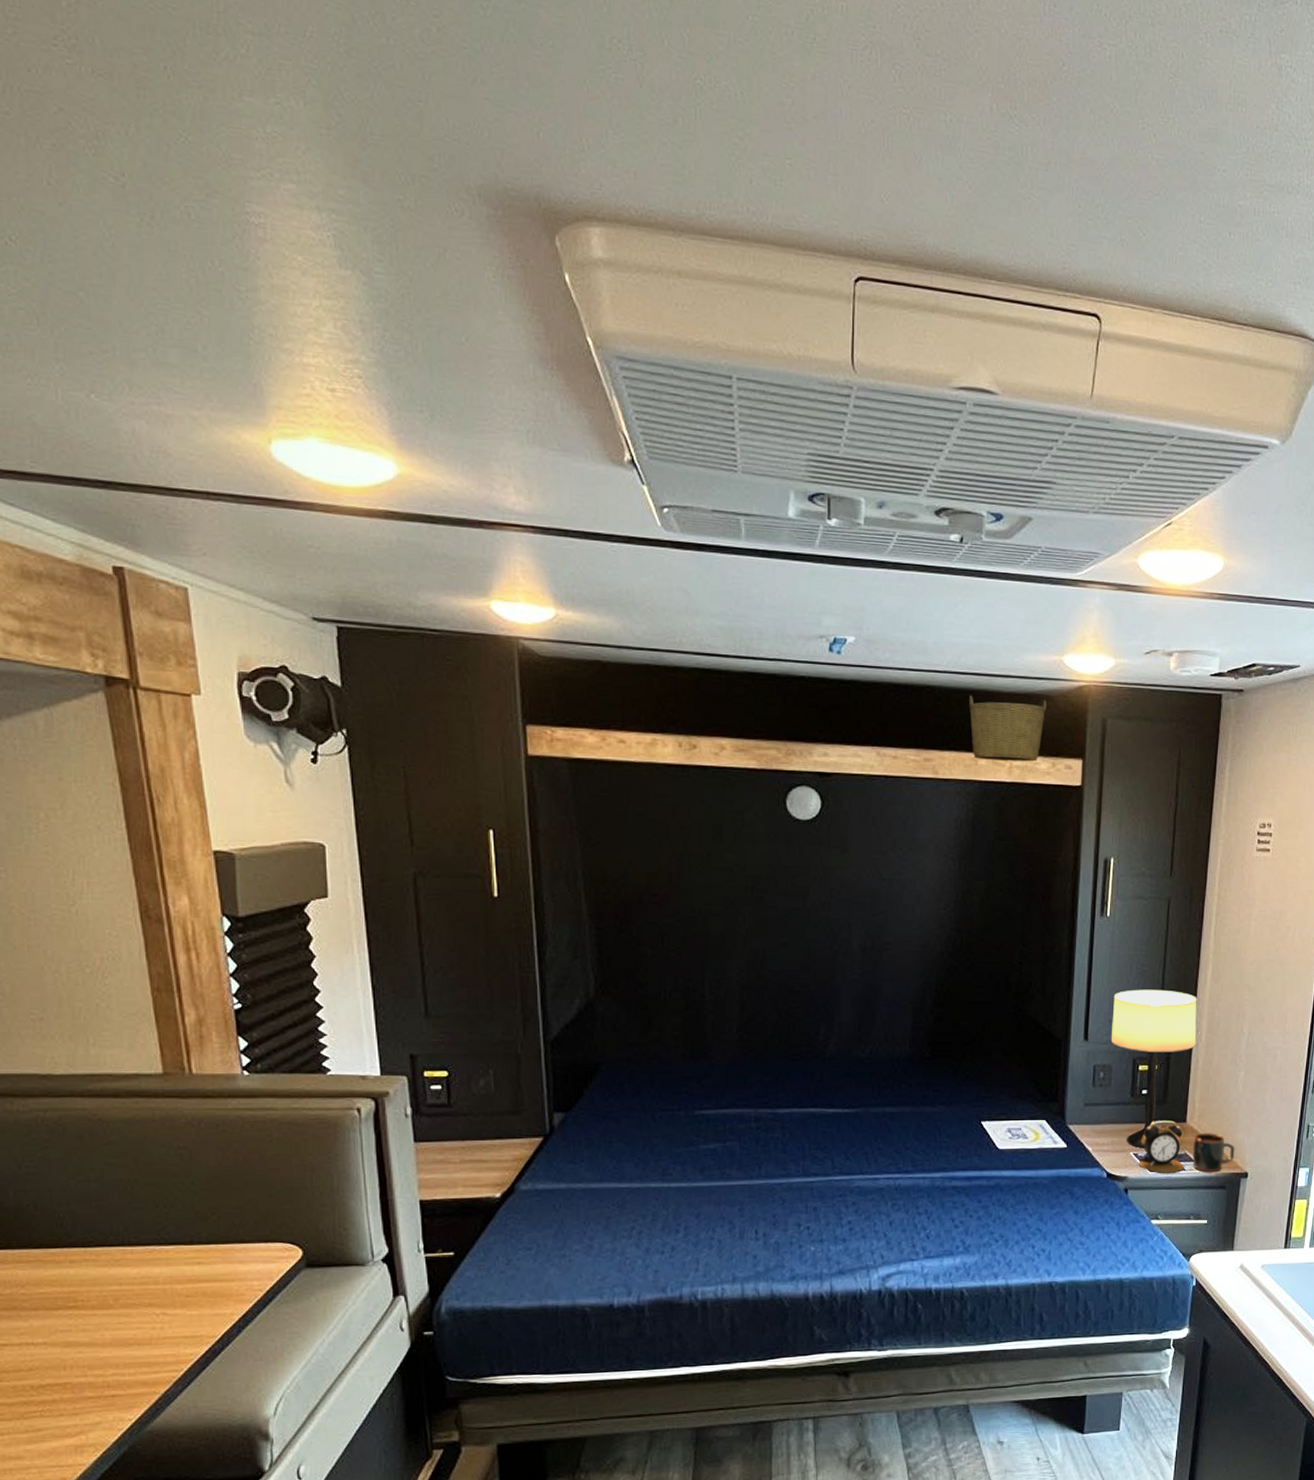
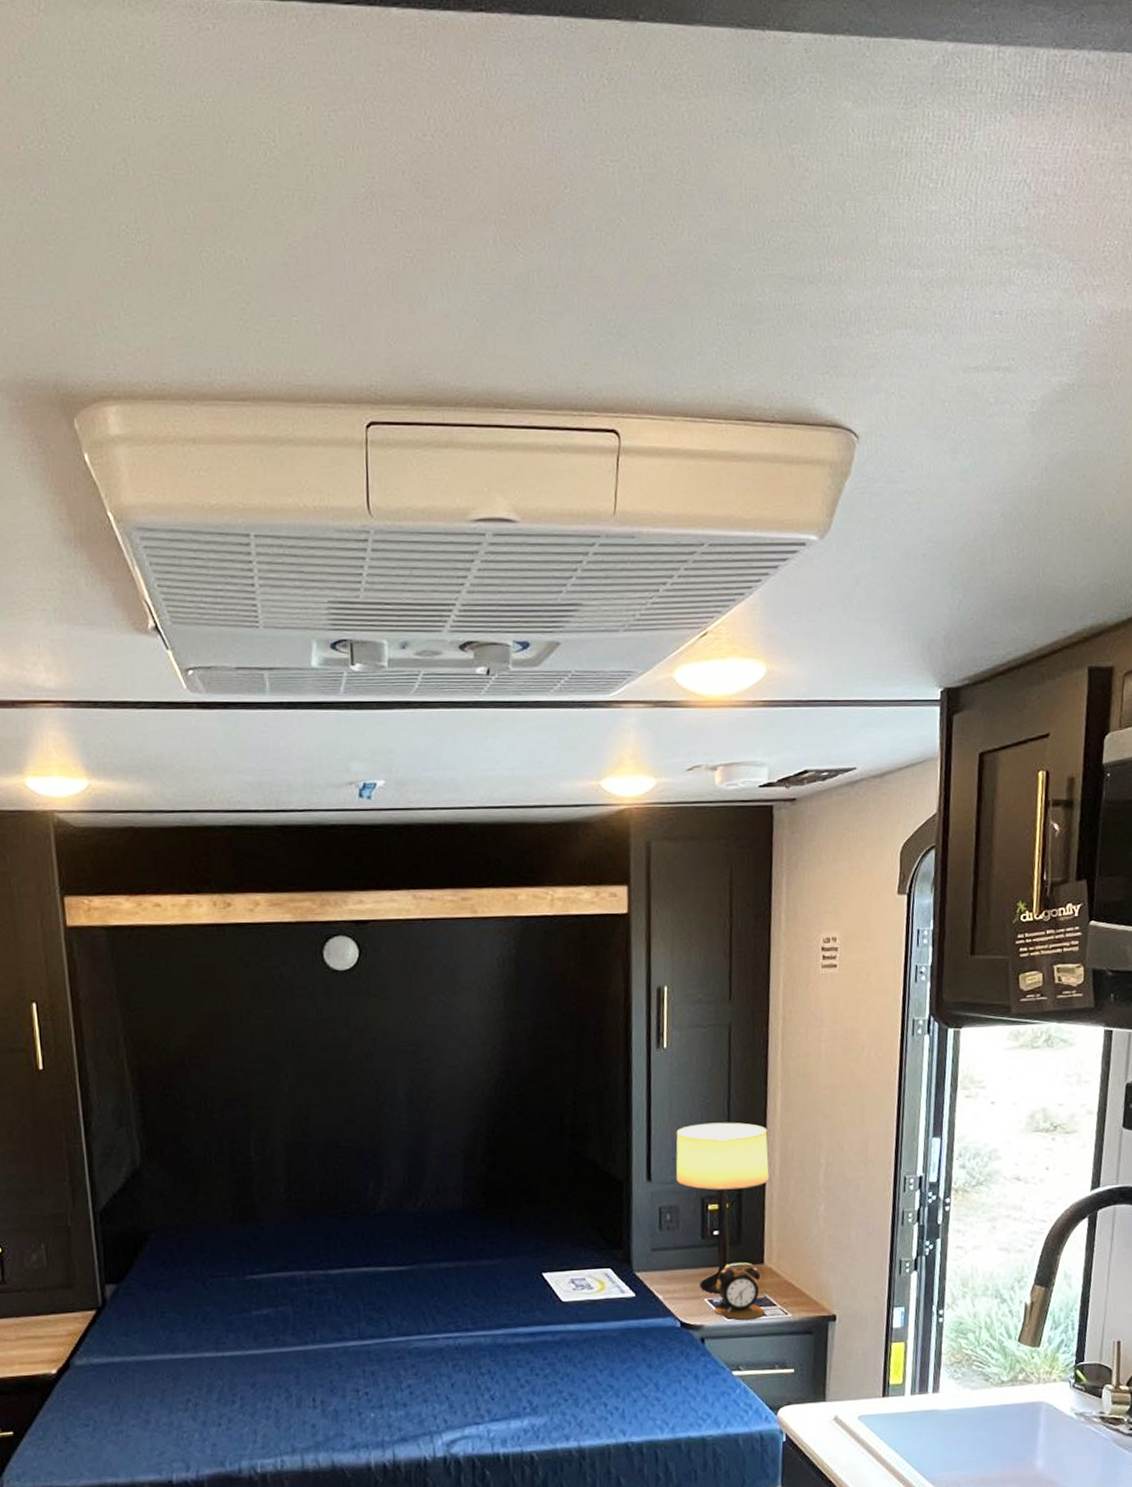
basket: present [969,696,1047,762] -> none [505,827,587,895]
mug: present [1192,1133,1235,1172] -> none [772,1273,820,1317]

